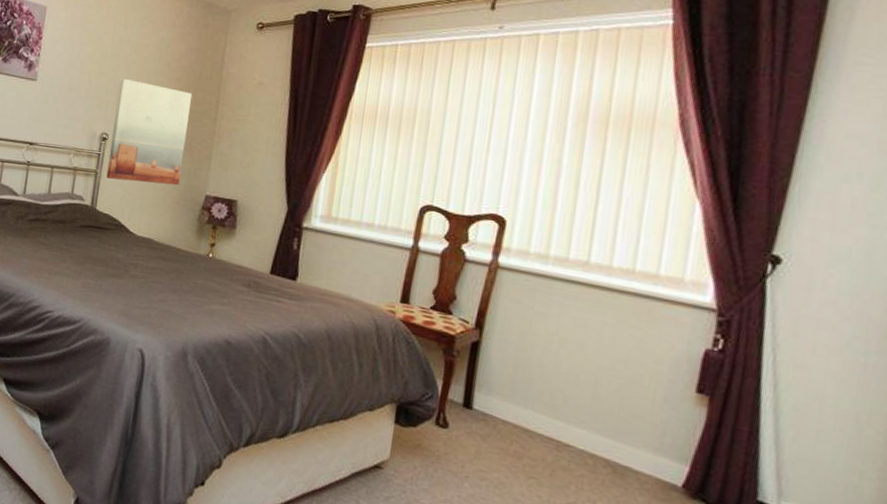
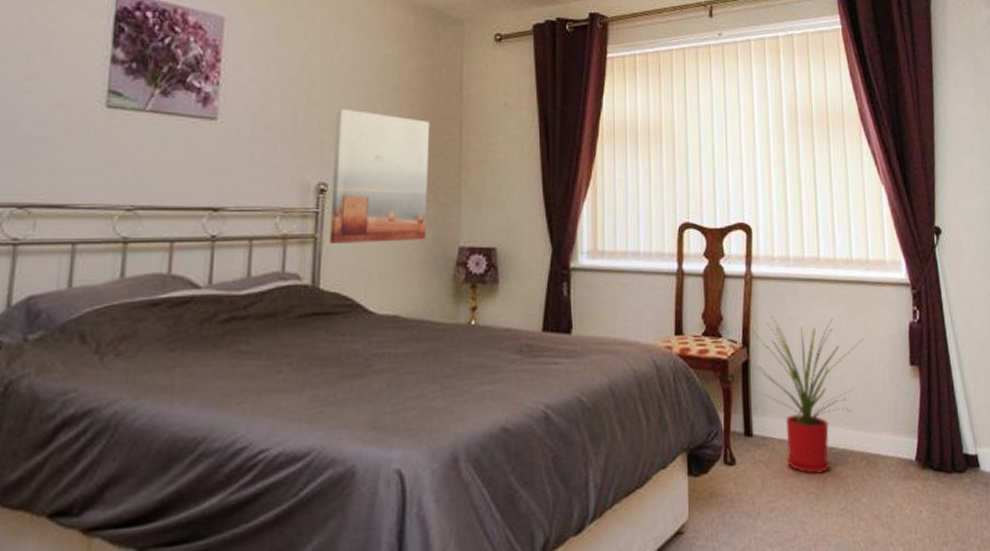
house plant: none [481,306,634,465] -> present [752,315,864,474]

